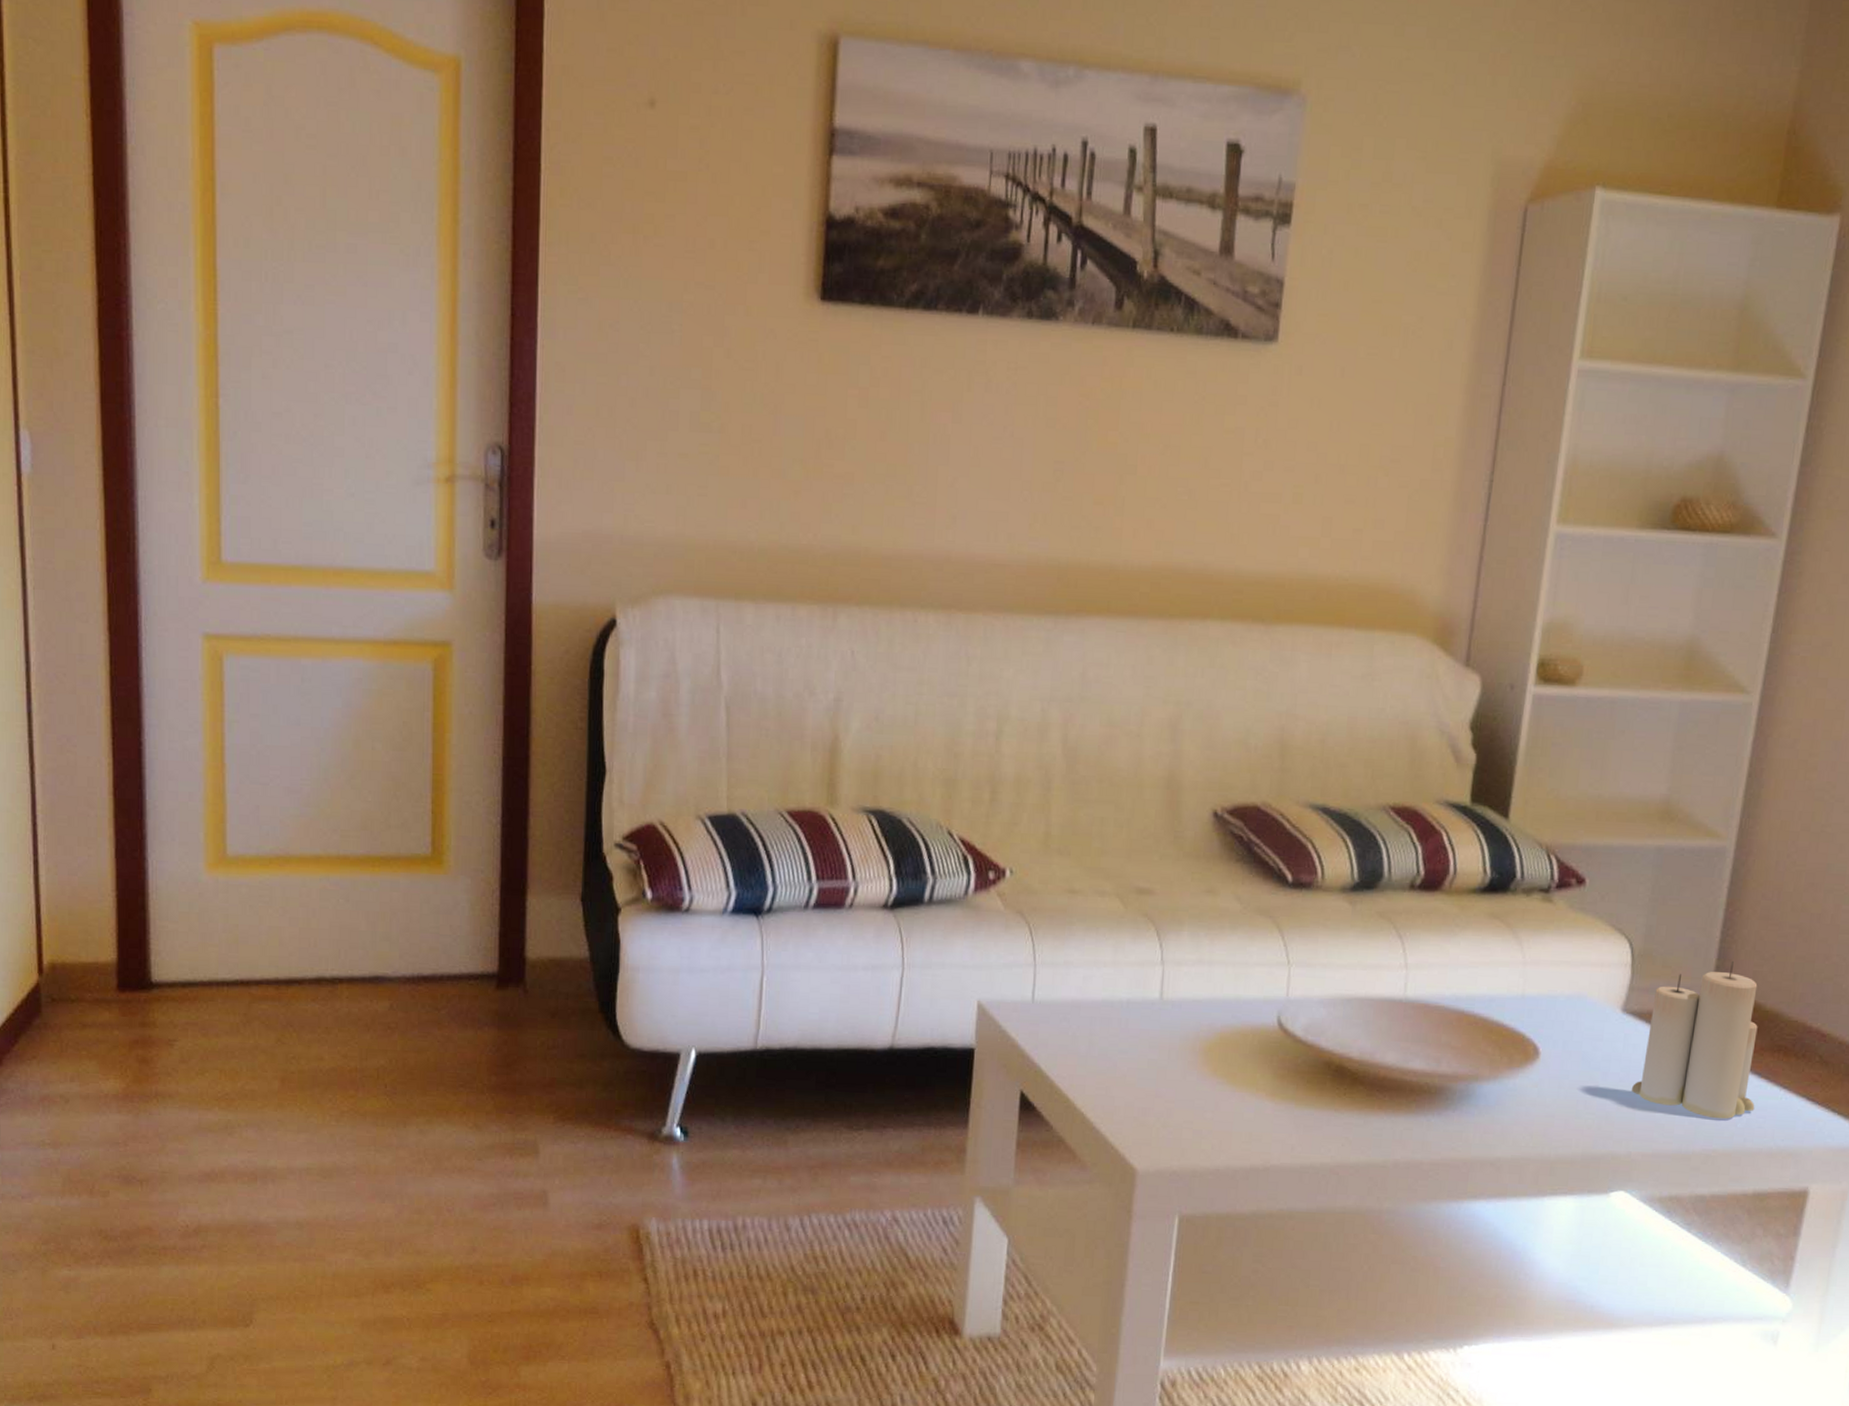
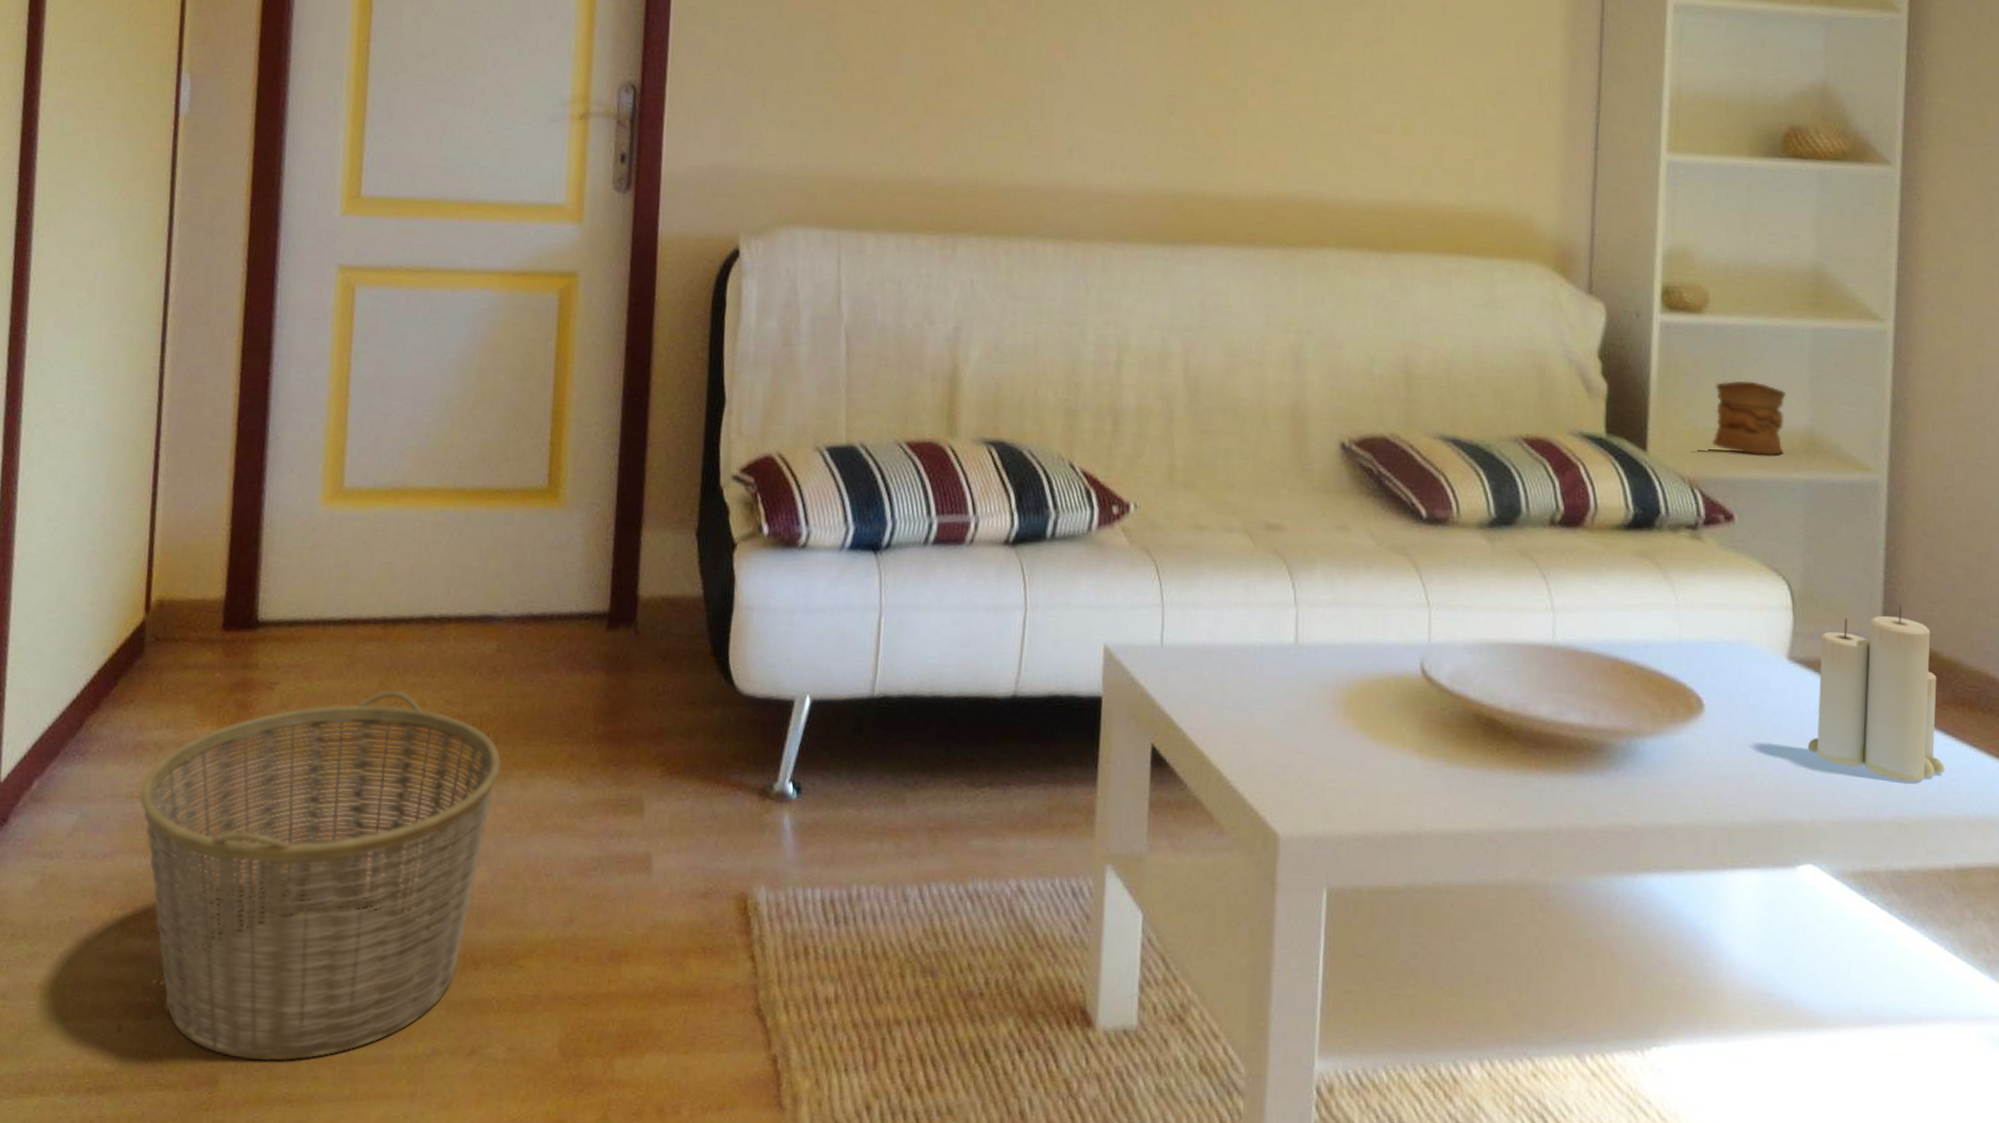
basket: none [51,1046,400,1373] -> present [140,690,502,1061]
decorative box: none [1572,751,1648,824] -> present [1712,380,1786,456]

